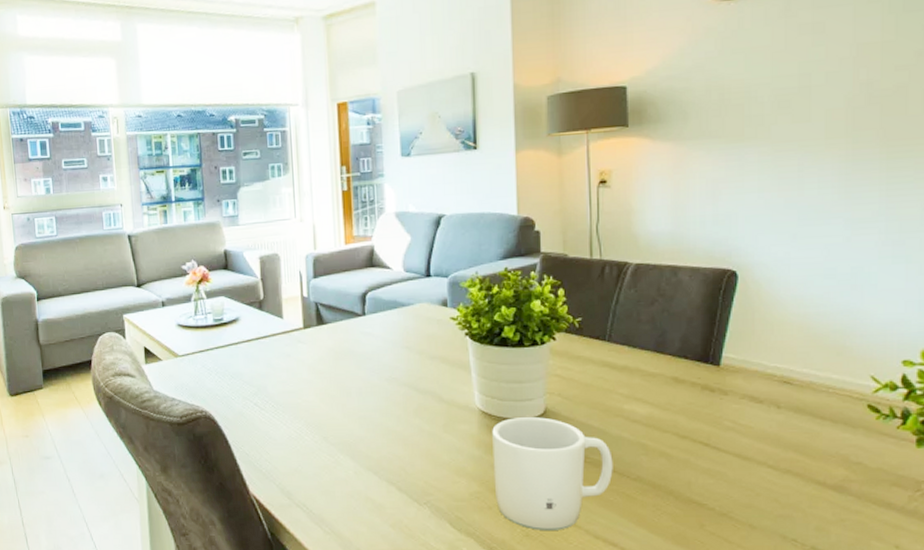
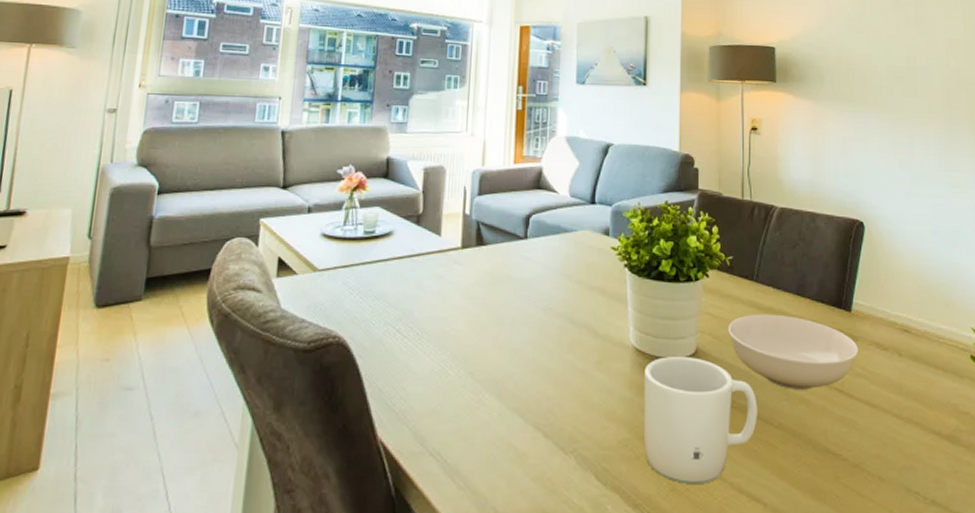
bowl: none [578,372,728,444] -> present [728,314,858,390]

